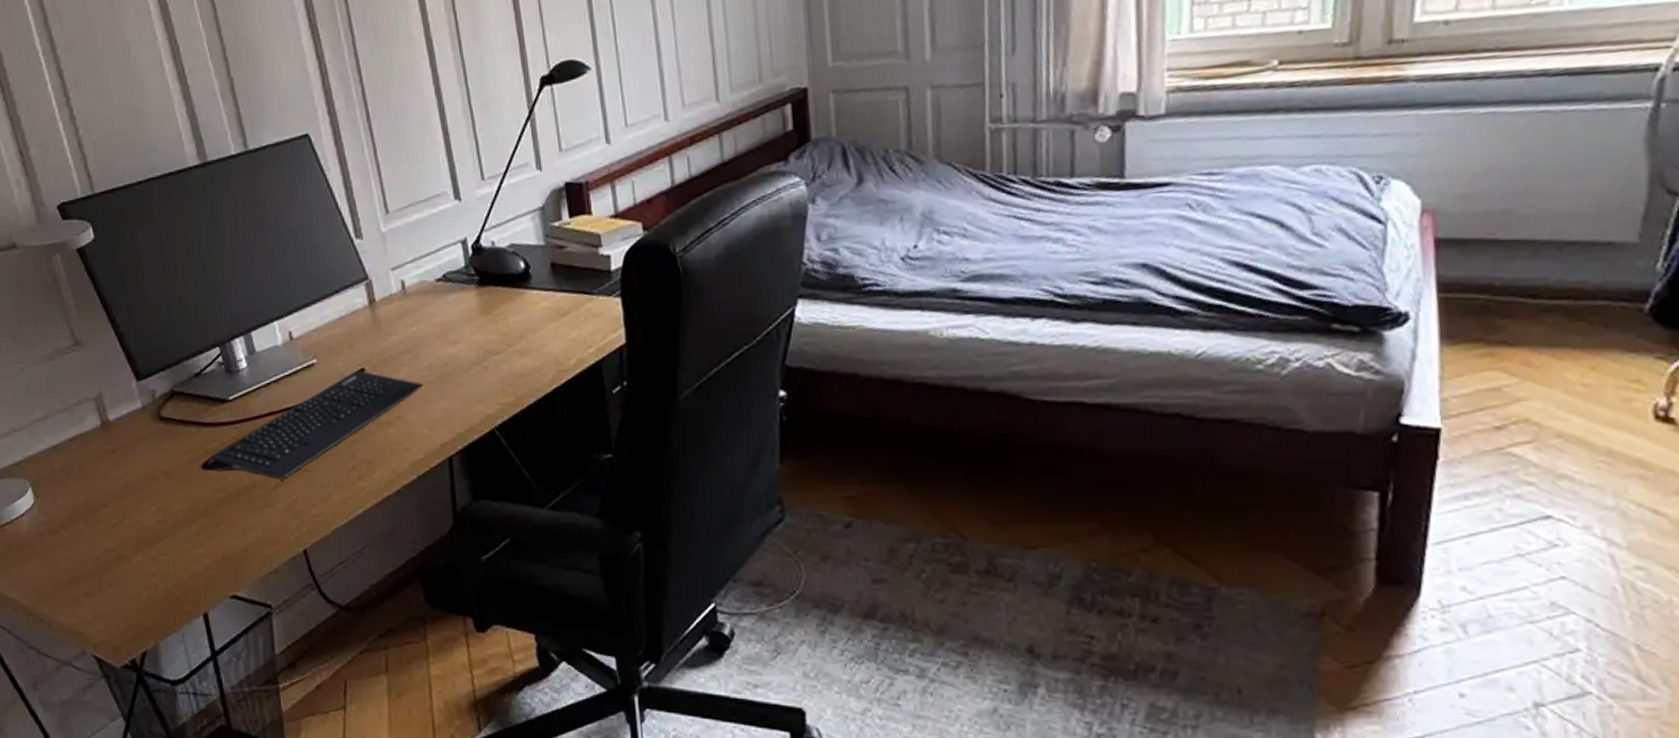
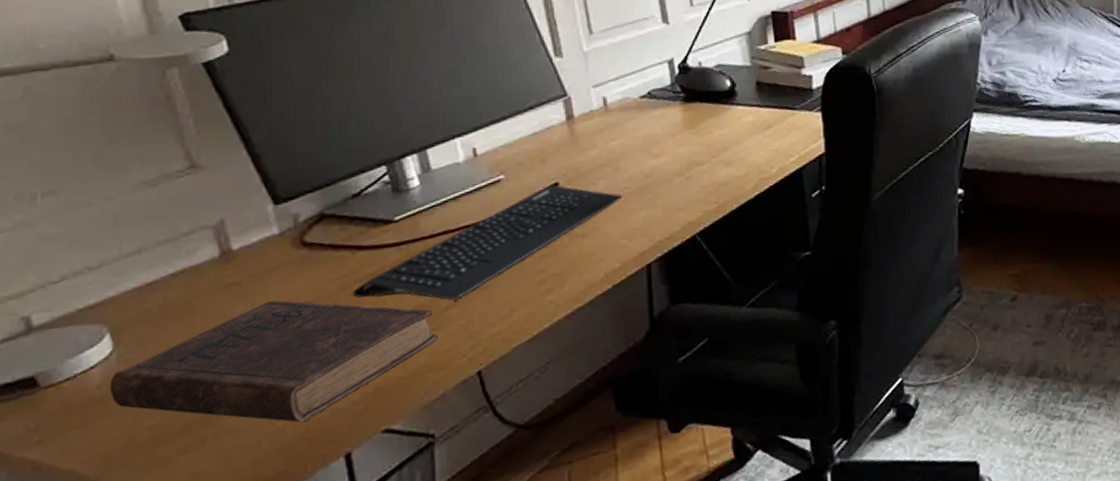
book: none [34,468,269,581] -> present [109,300,438,423]

